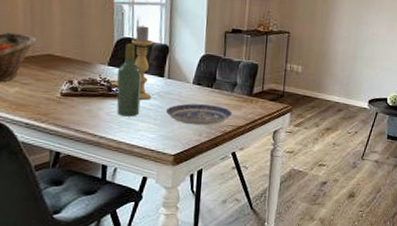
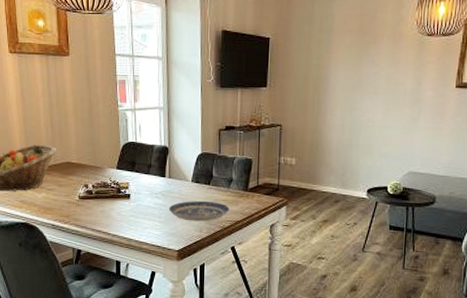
wine bottle: present [116,43,142,117] -> none [124,148,146,216]
candle holder: present [131,25,153,100] -> none [135,129,155,199]

